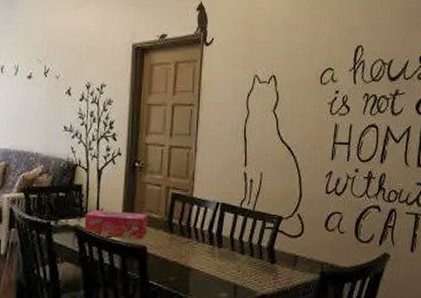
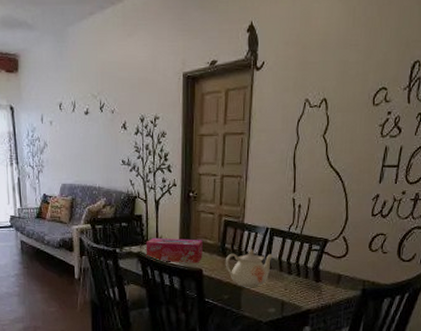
teapot: none [172,224,225,269] -> present [225,248,274,288]

